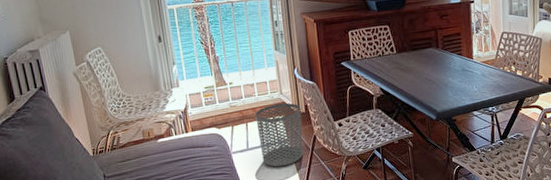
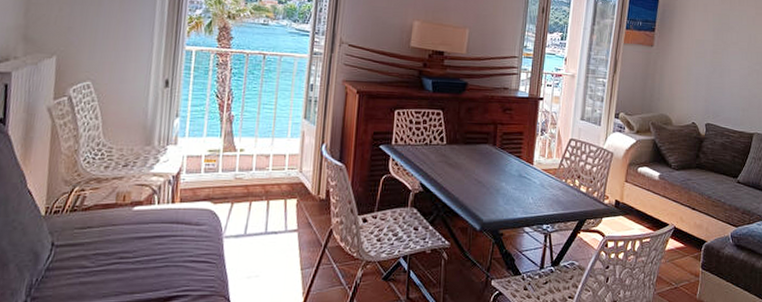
waste bin: present [255,103,304,167] -> none [261,183,321,263]

